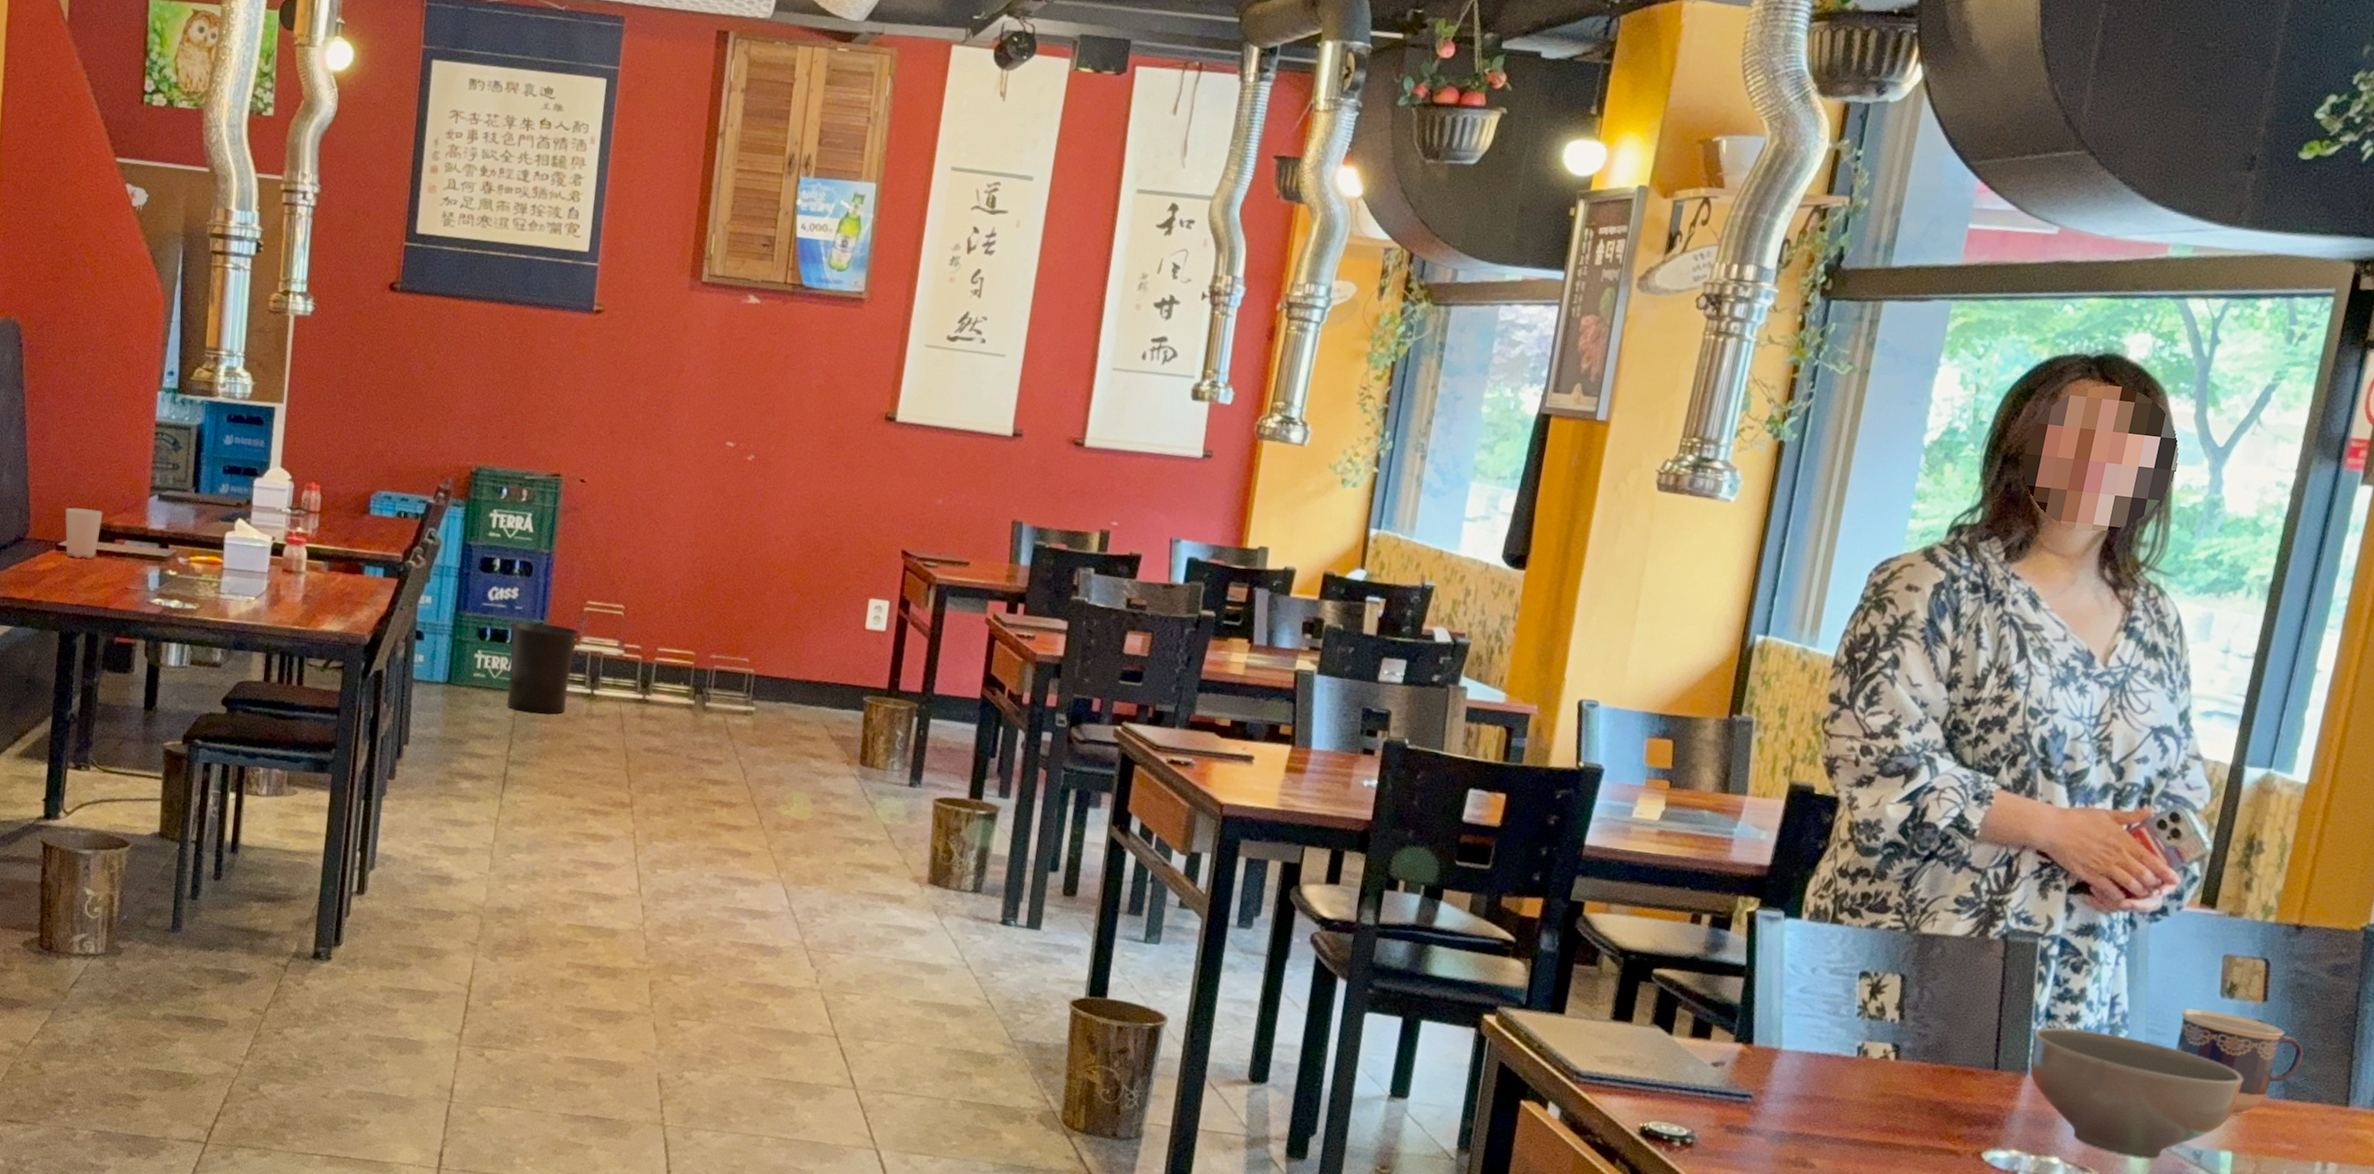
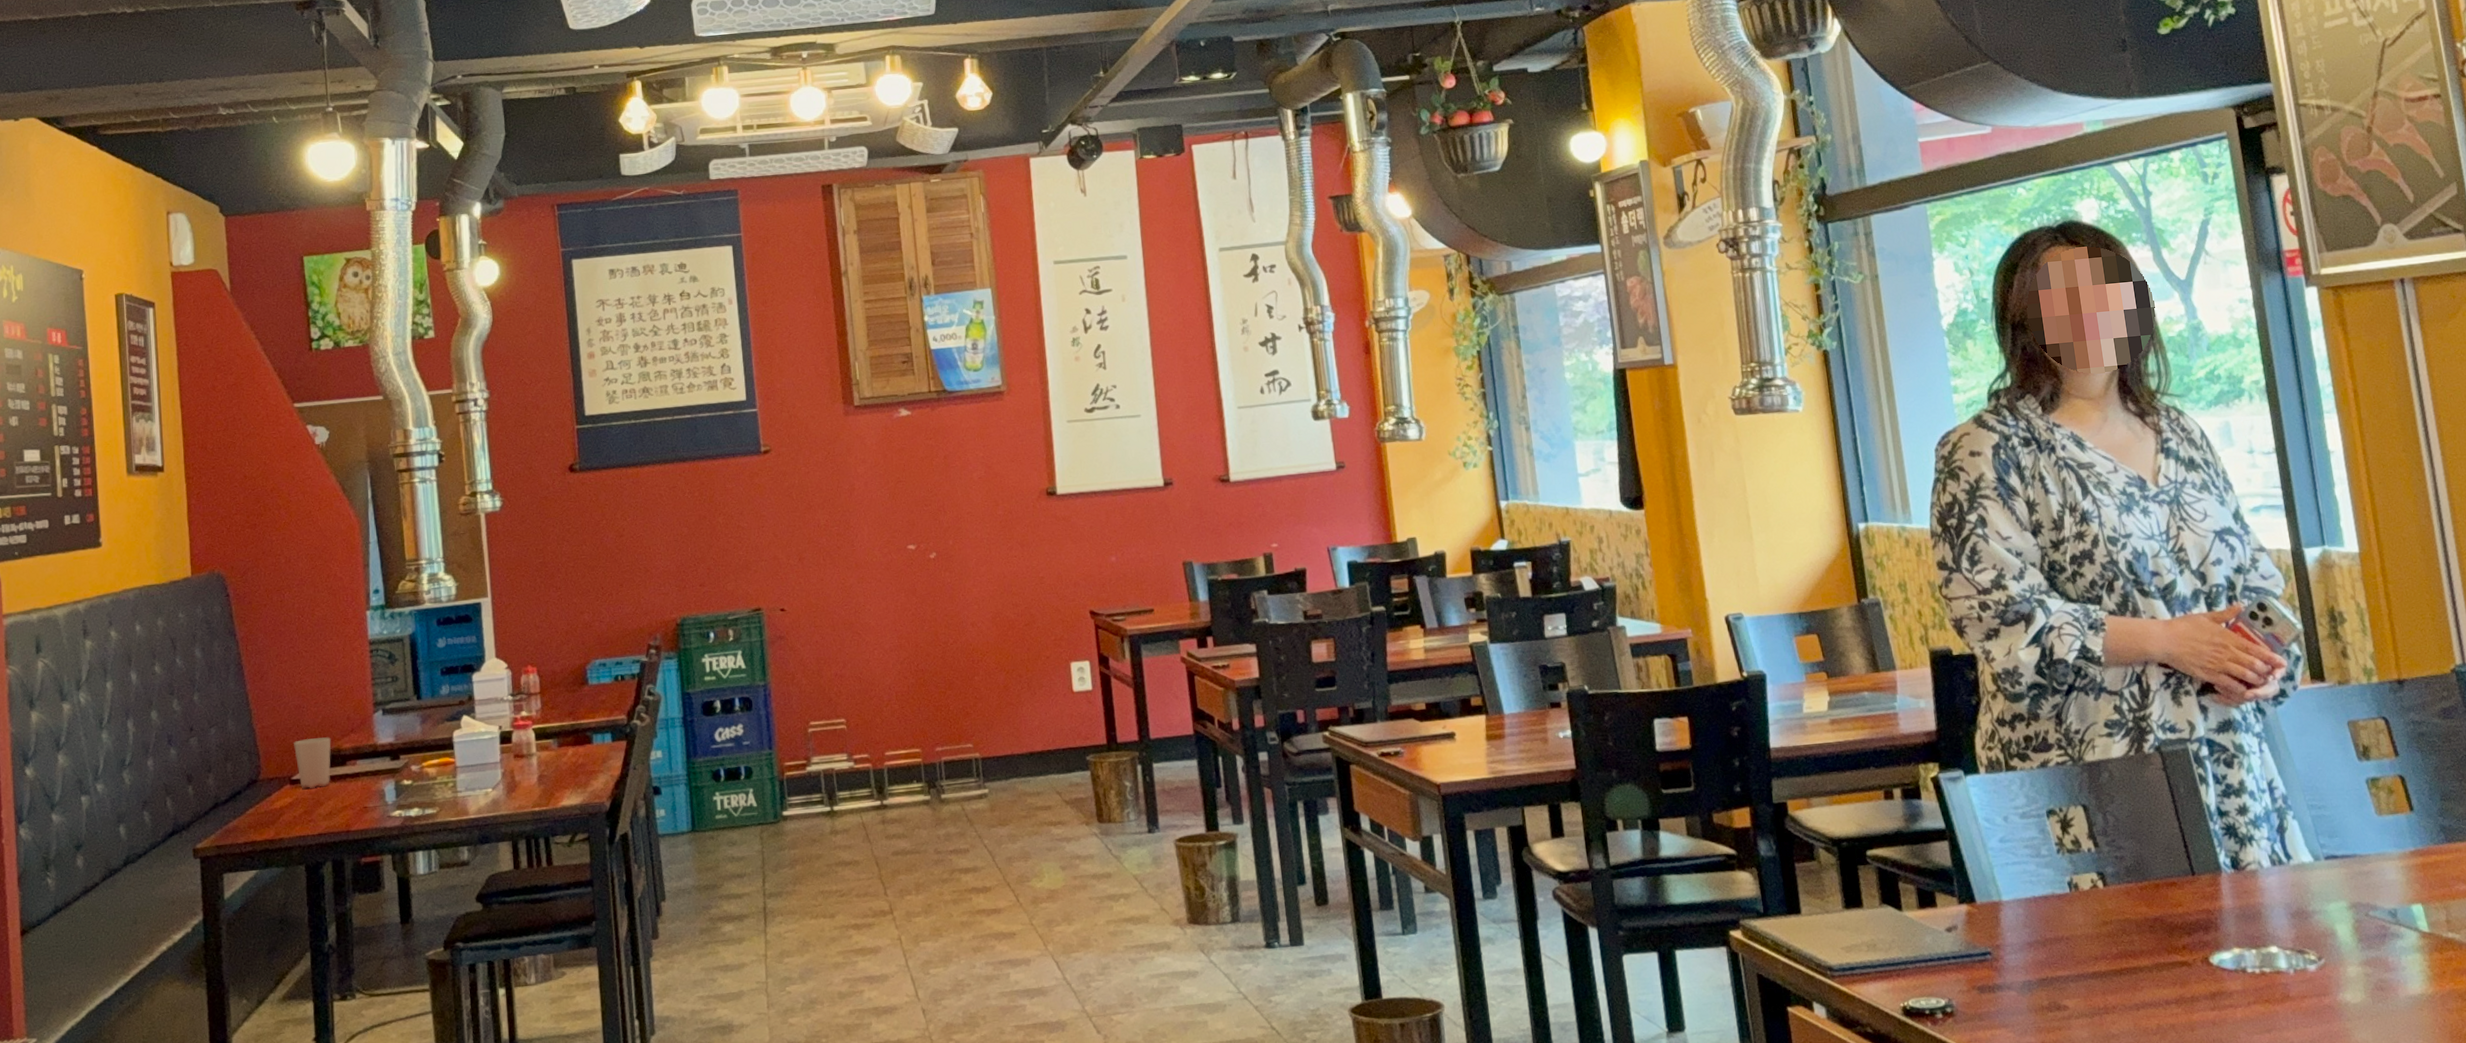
waste bin: present [506,622,579,715] -> none [741,751,810,844]
bowl: present [2029,1027,2244,1159] -> none [2213,817,2409,930]
cup: present [2175,1008,2304,1115] -> none [2330,774,2449,868]

